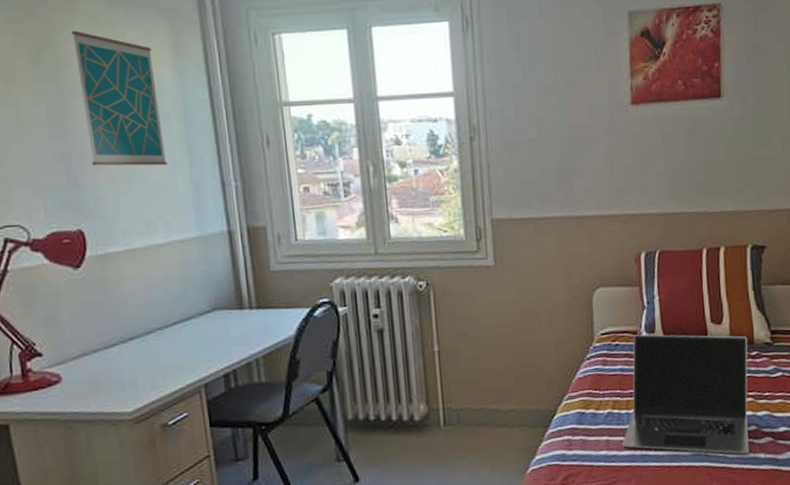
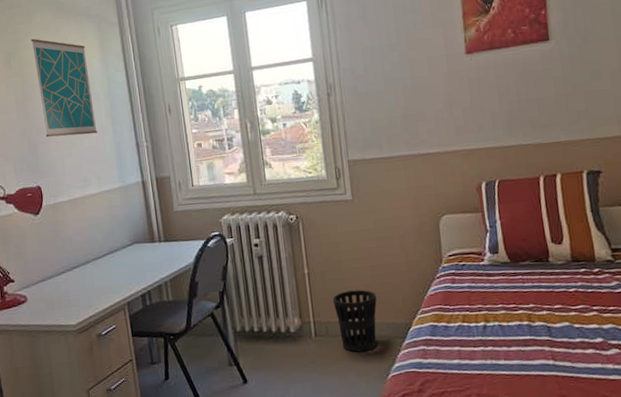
wastebasket: none [466,371,518,444] -> present [332,289,377,352]
laptop: present [621,334,749,455] -> none [472,254,597,365]

